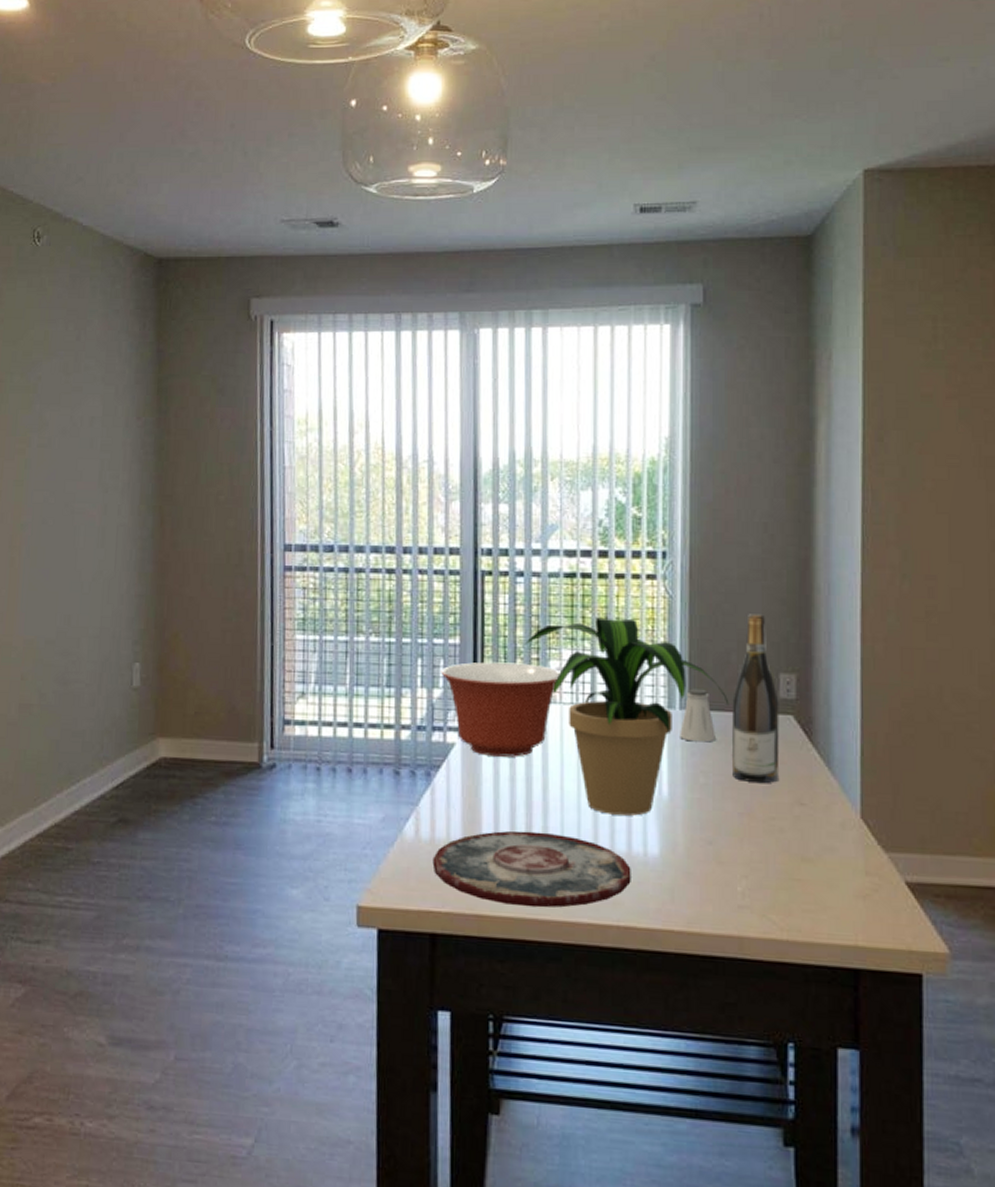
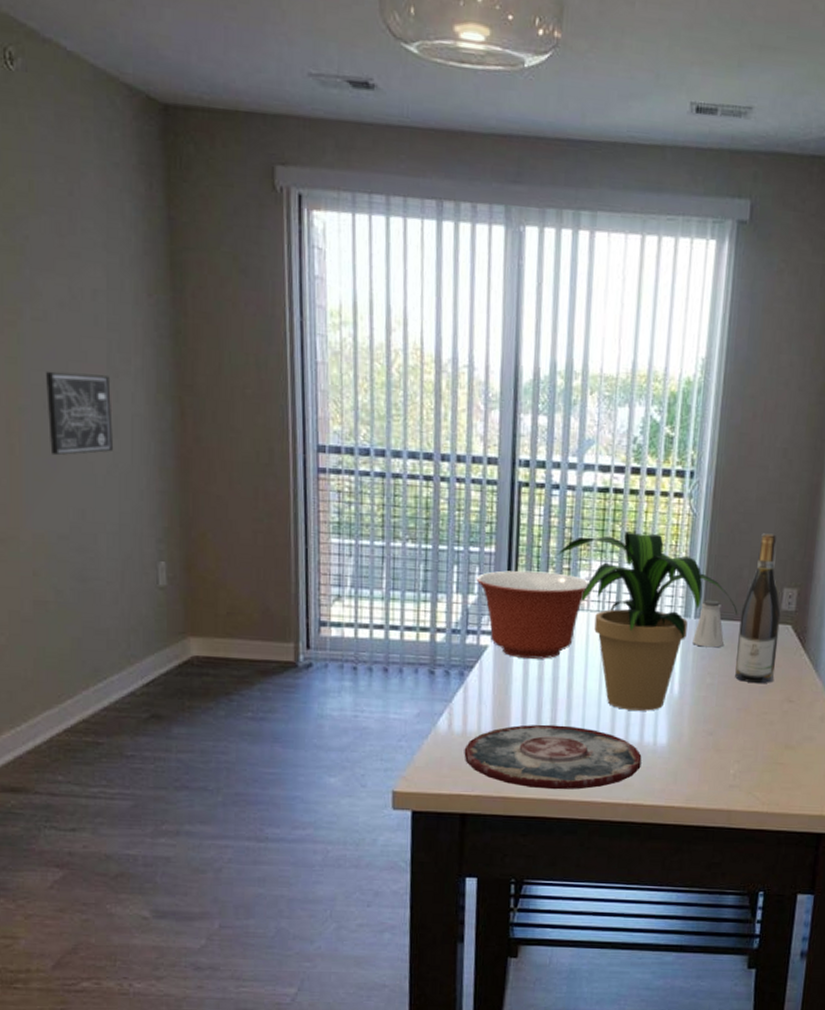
wall art: none [45,490,100,566] -> present [46,371,113,456]

